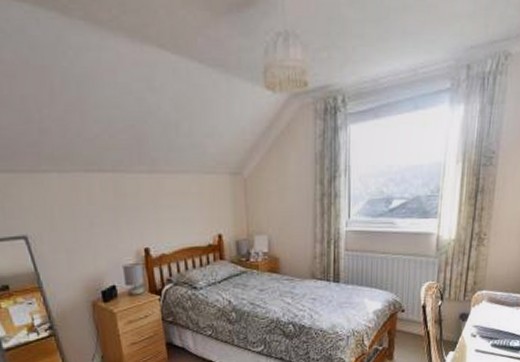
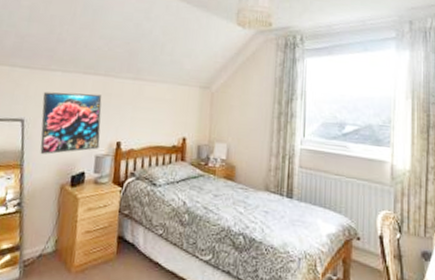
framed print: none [41,196,126,272] -> present [40,92,102,154]

